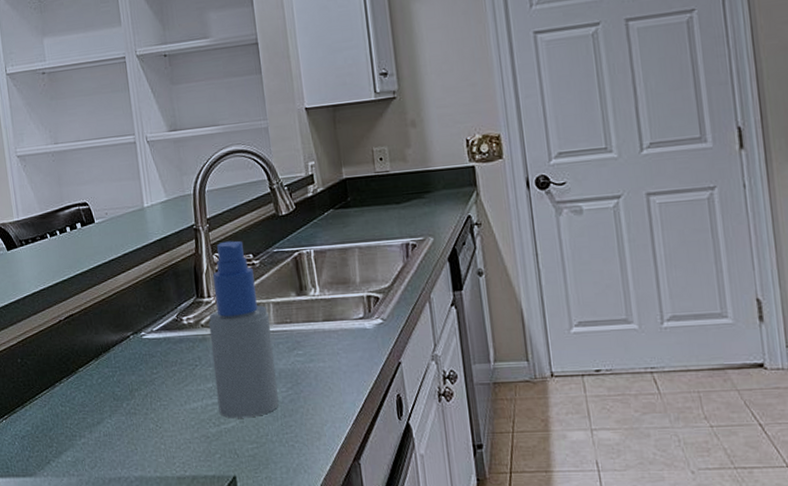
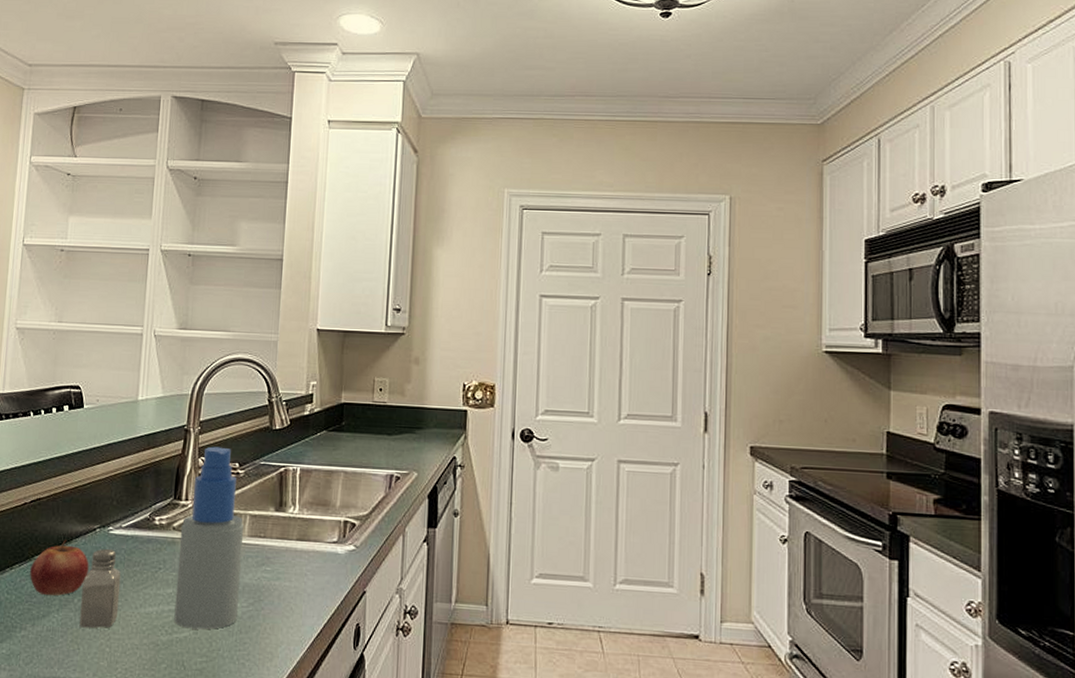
apple: none [77,350,131,403] -> present [30,540,89,596]
saltshaker: none [127,353,166,429] -> present [79,548,121,628]

